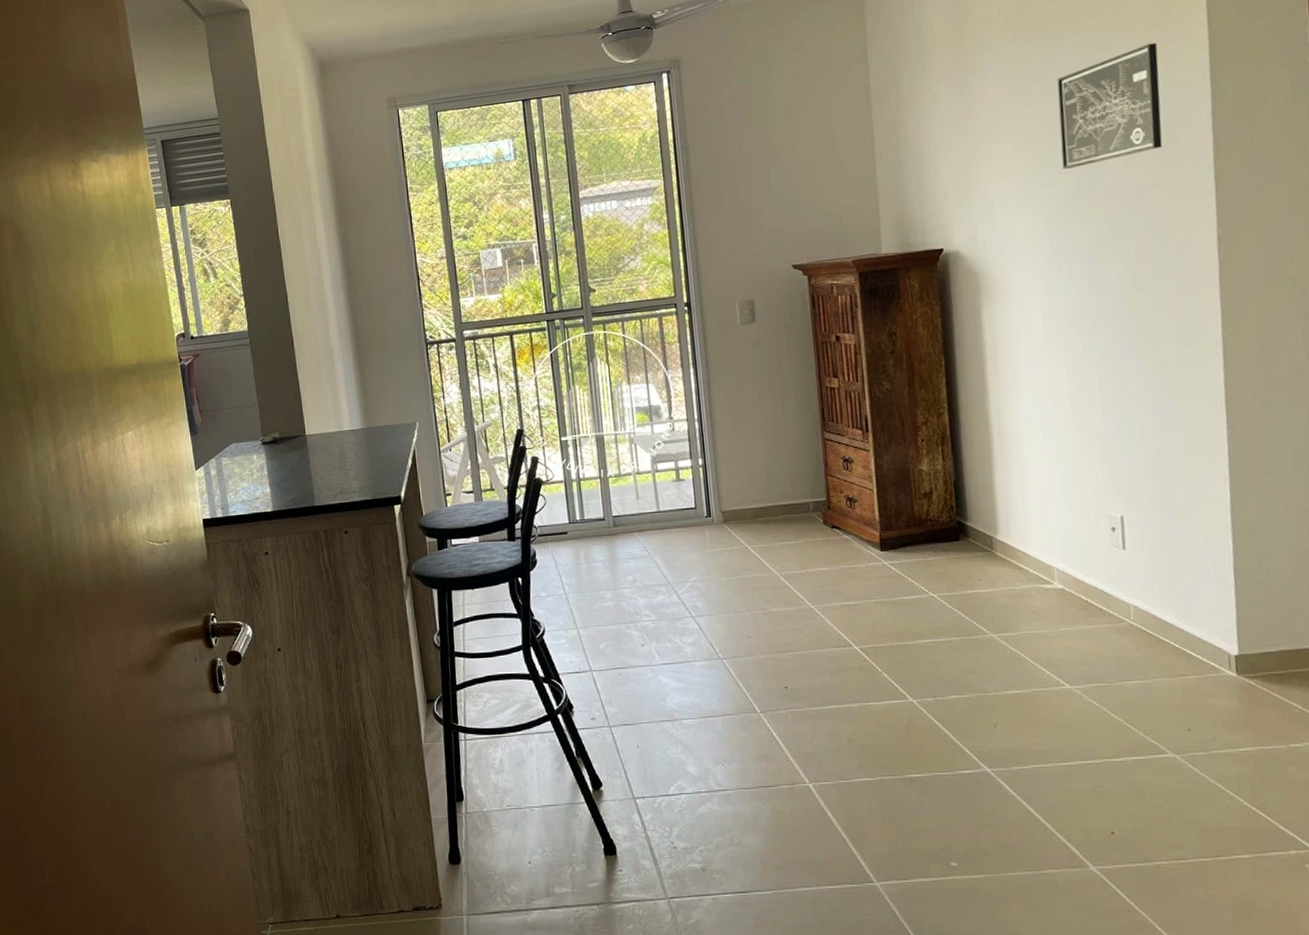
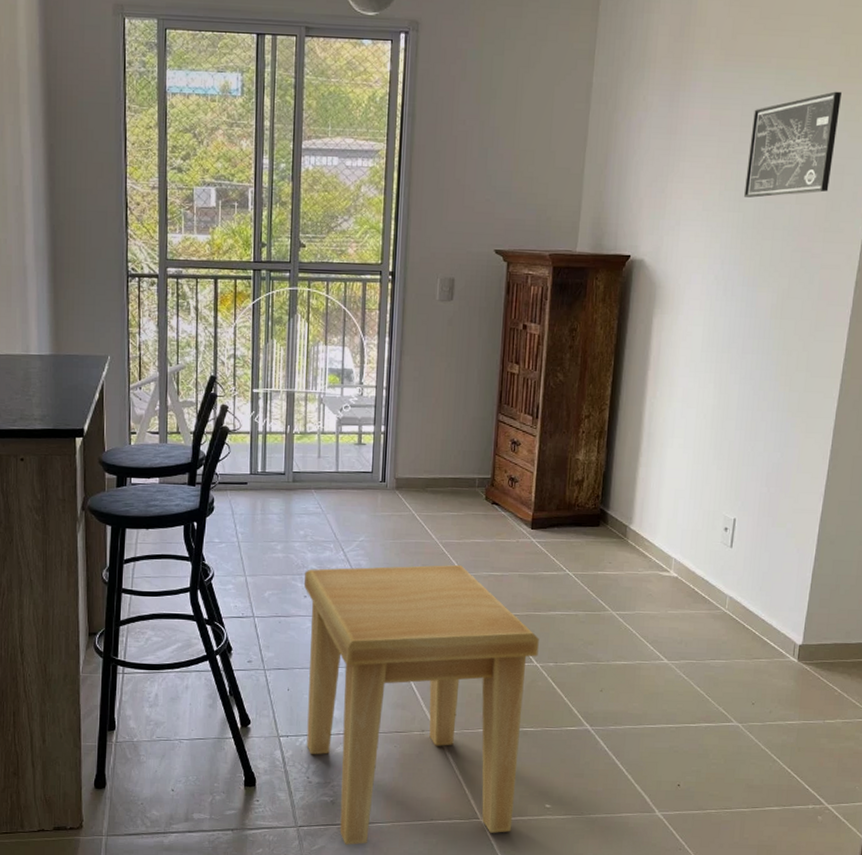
side table: none [639,598,915,918] -> present [304,565,539,845]

